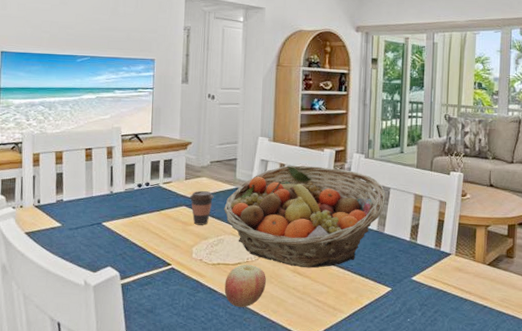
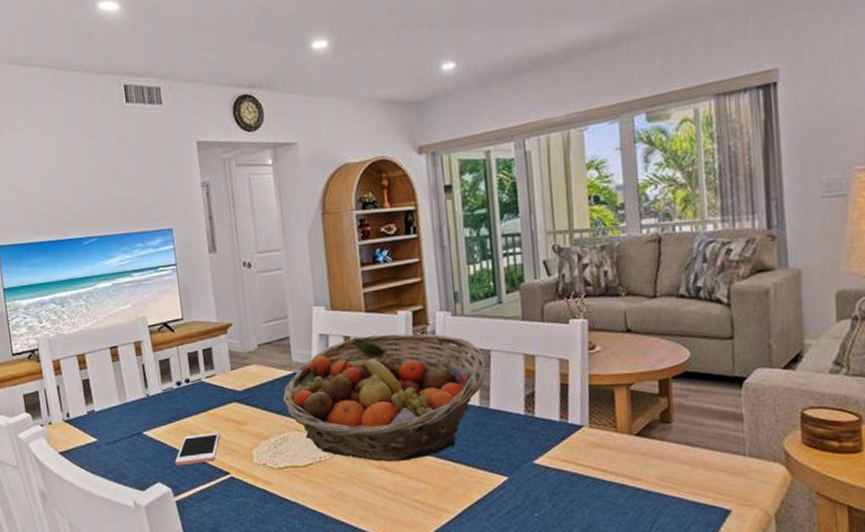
cell phone: none [125,229,168,255] -> present [174,432,220,466]
coffee cup: present [189,191,214,225] -> none [239,381,269,423]
apple: present [224,264,266,307] -> none [296,464,347,517]

